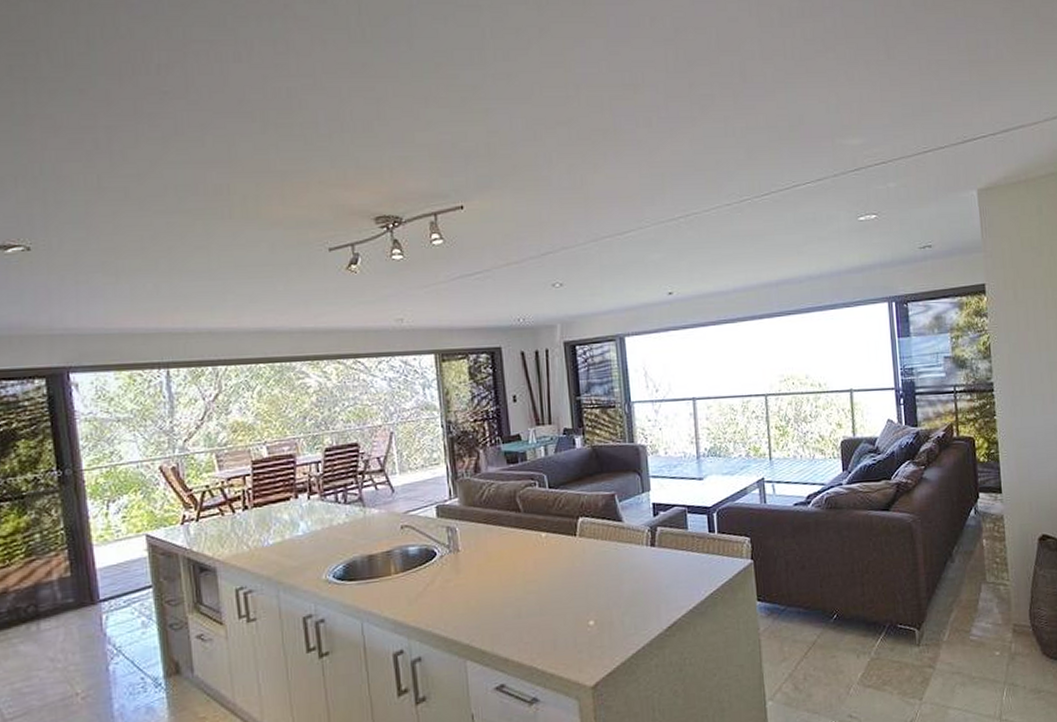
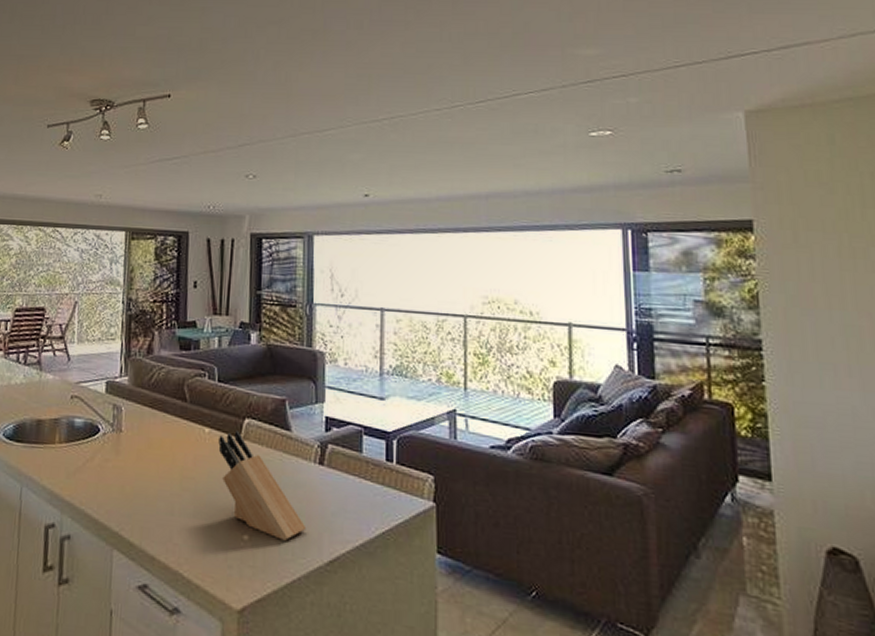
knife block: none [556,530,645,619] -> present [218,431,307,541]

